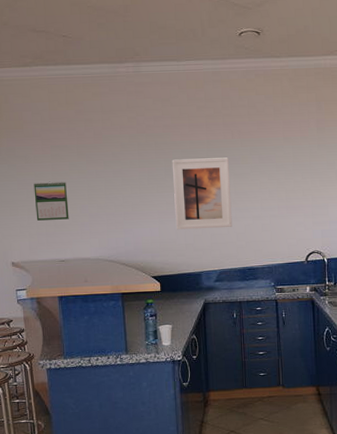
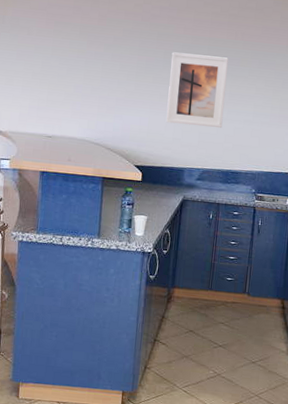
calendar: present [34,181,69,221] -> none [30,55,65,97]

